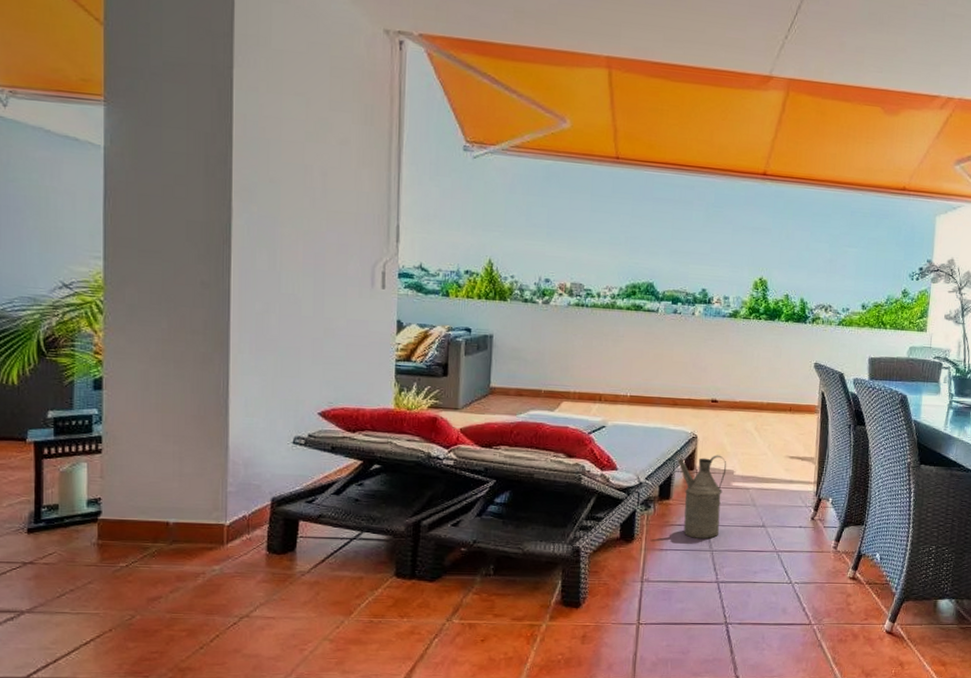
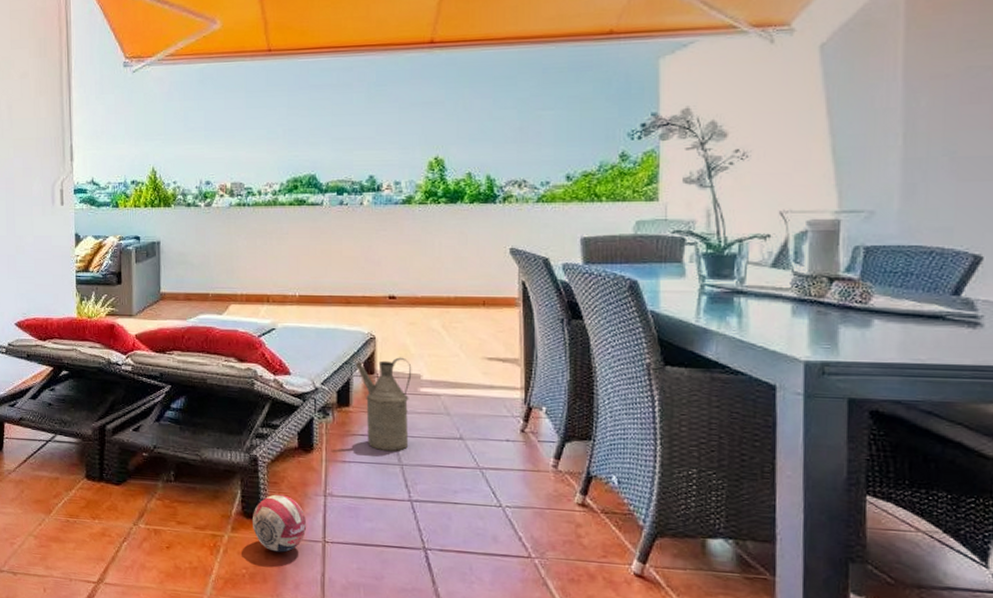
ball: none [571,582,624,637] -> present [253,494,307,553]

